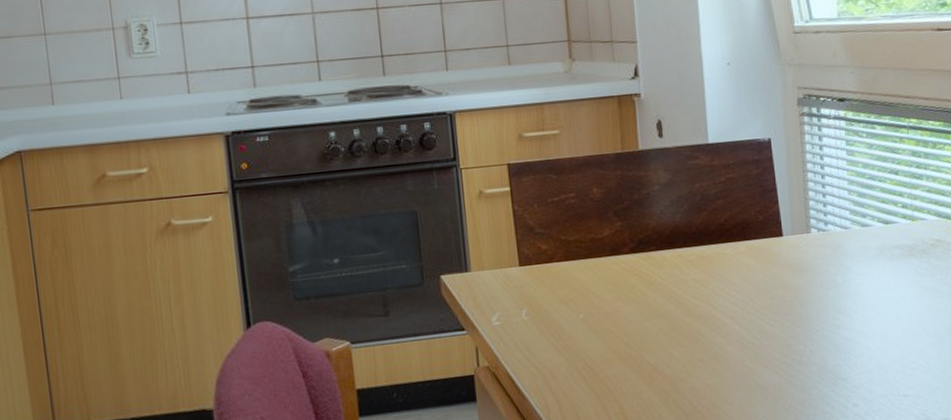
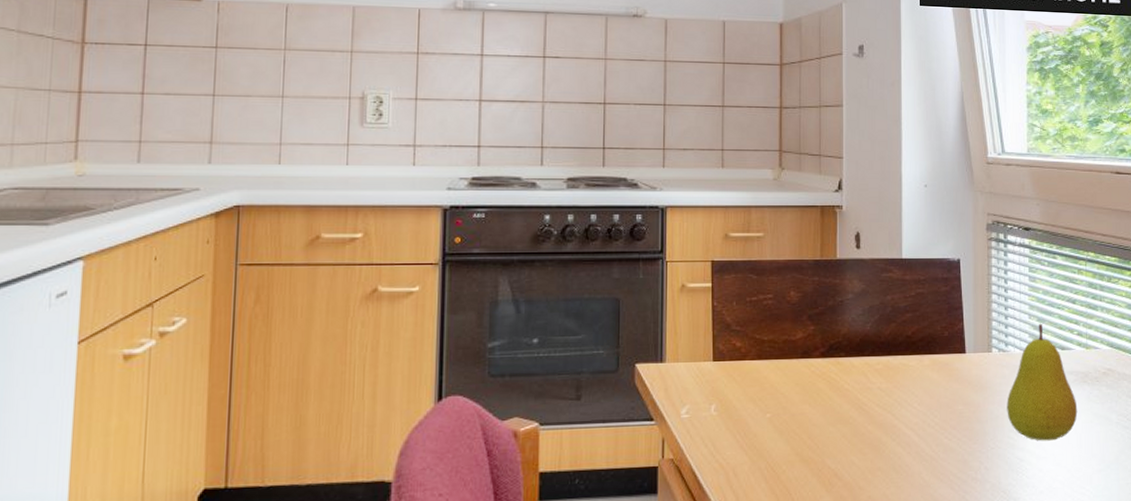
fruit: none [829,198,906,319] -> present [1007,323,1078,441]

